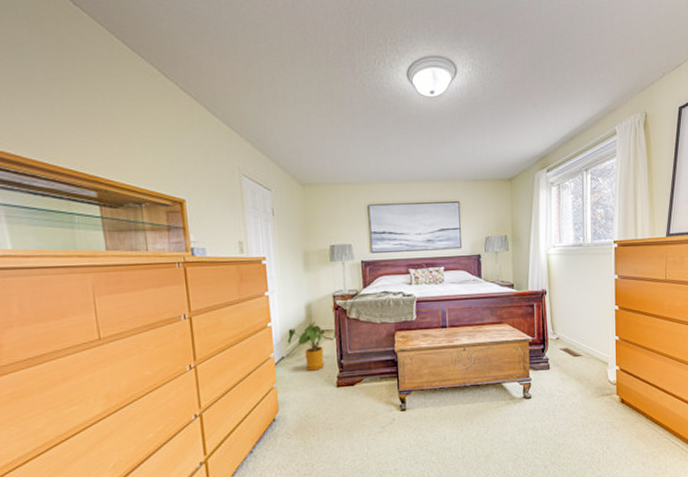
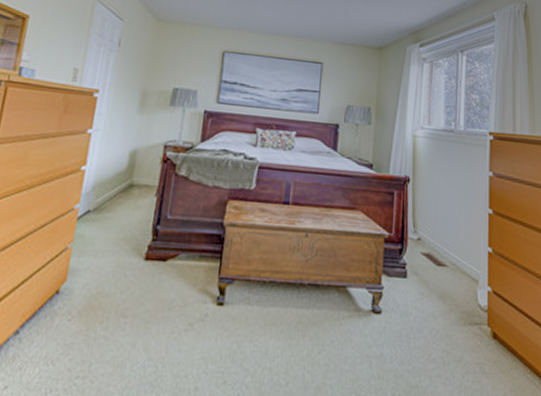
house plant: present [287,321,335,371] -> none [99,172,157,234]

